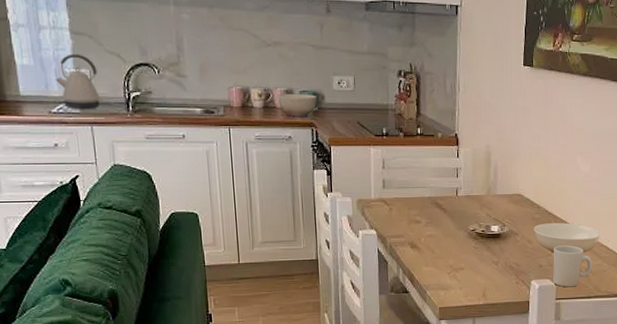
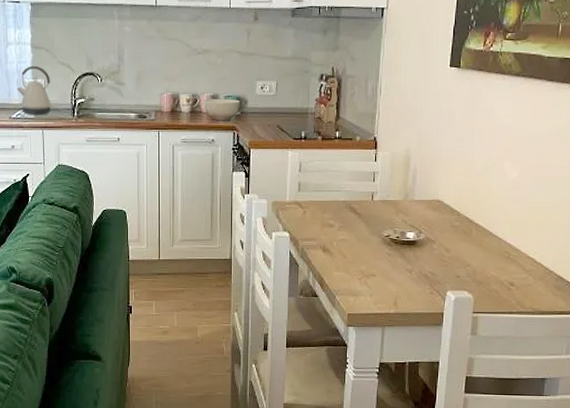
bowl: present [533,223,601,254] -> none [452,232,528,264]
mug: present [553,245,593,287] -> none [471,255,517,301]

